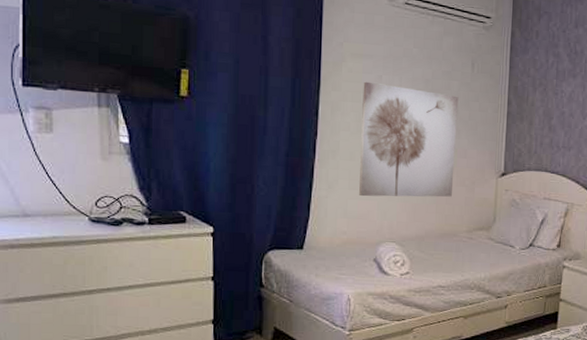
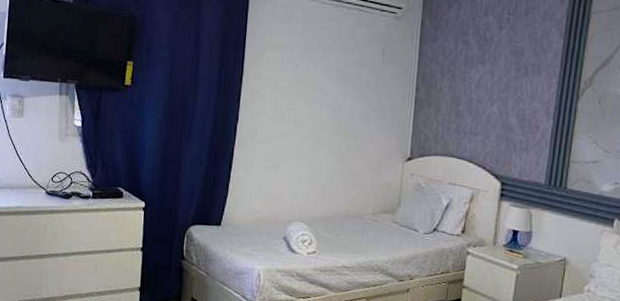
wall art: present [359,81,459,197] -> none [273,70,369,180]

